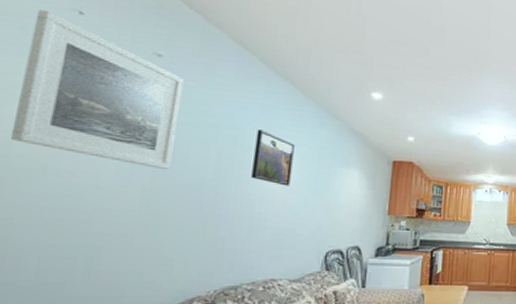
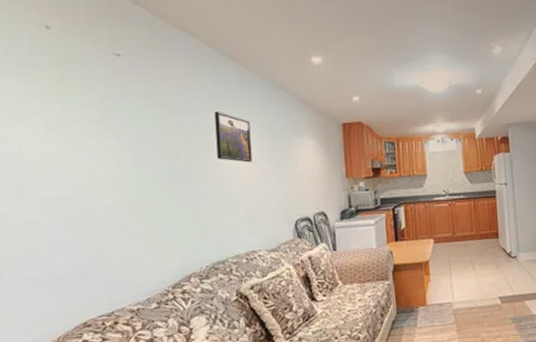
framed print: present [11,10,184,169] -> none [13,30,148,162]

